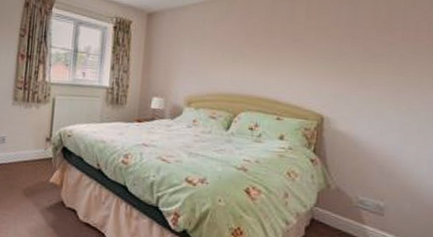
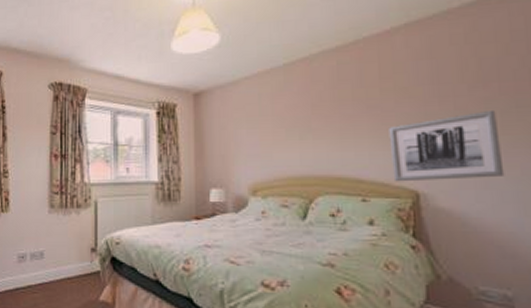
wall art: none [304,53,396,110] -> present [388,109,505,182]

